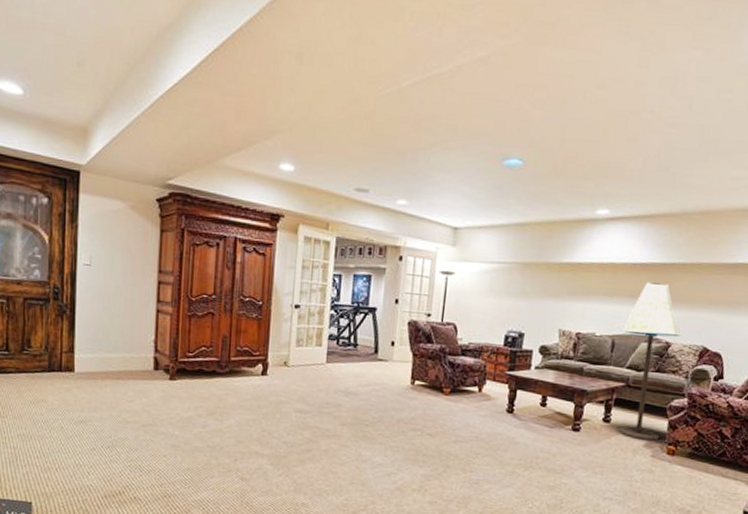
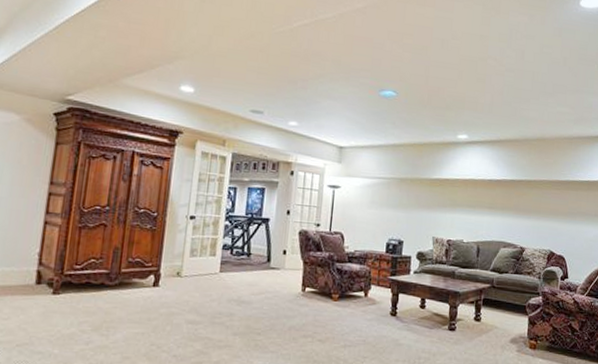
floor lamp: present [618,282,681,441] -> none [485,196,532,336]

